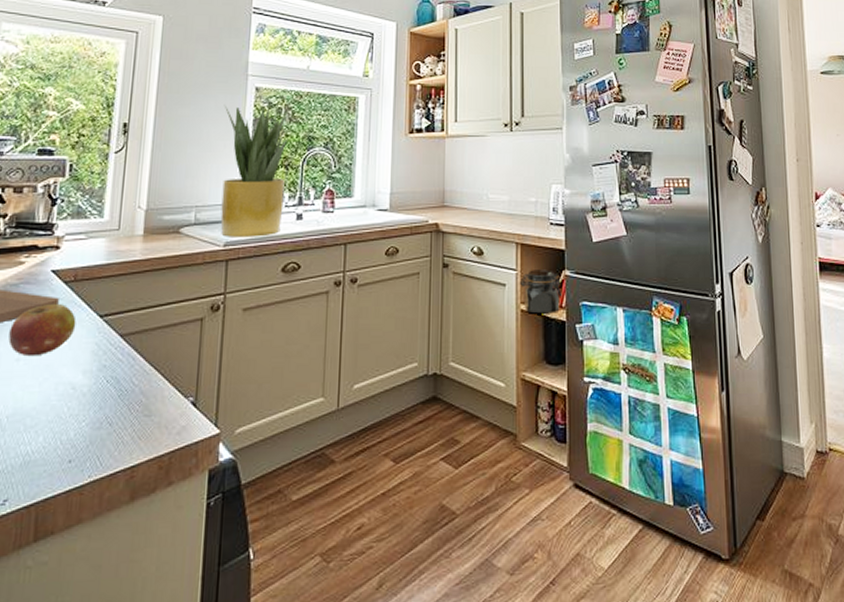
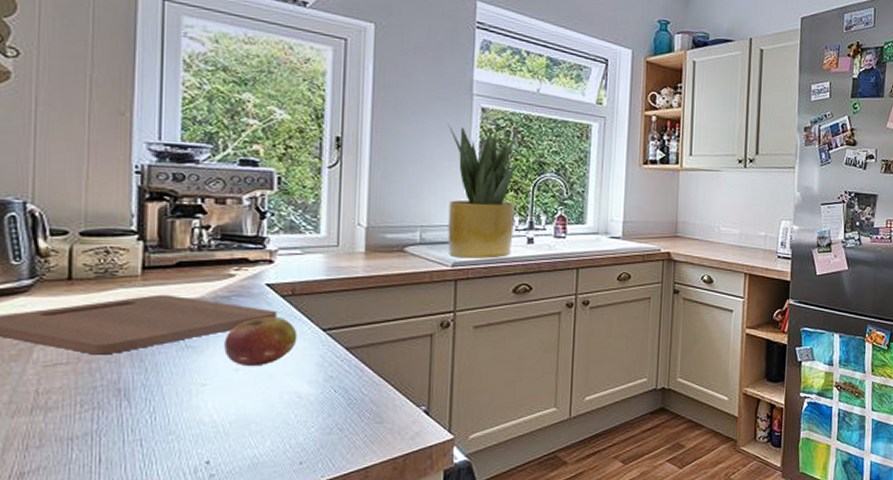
jar: present [520,269,561,314] -> none [747,298,785,338]

